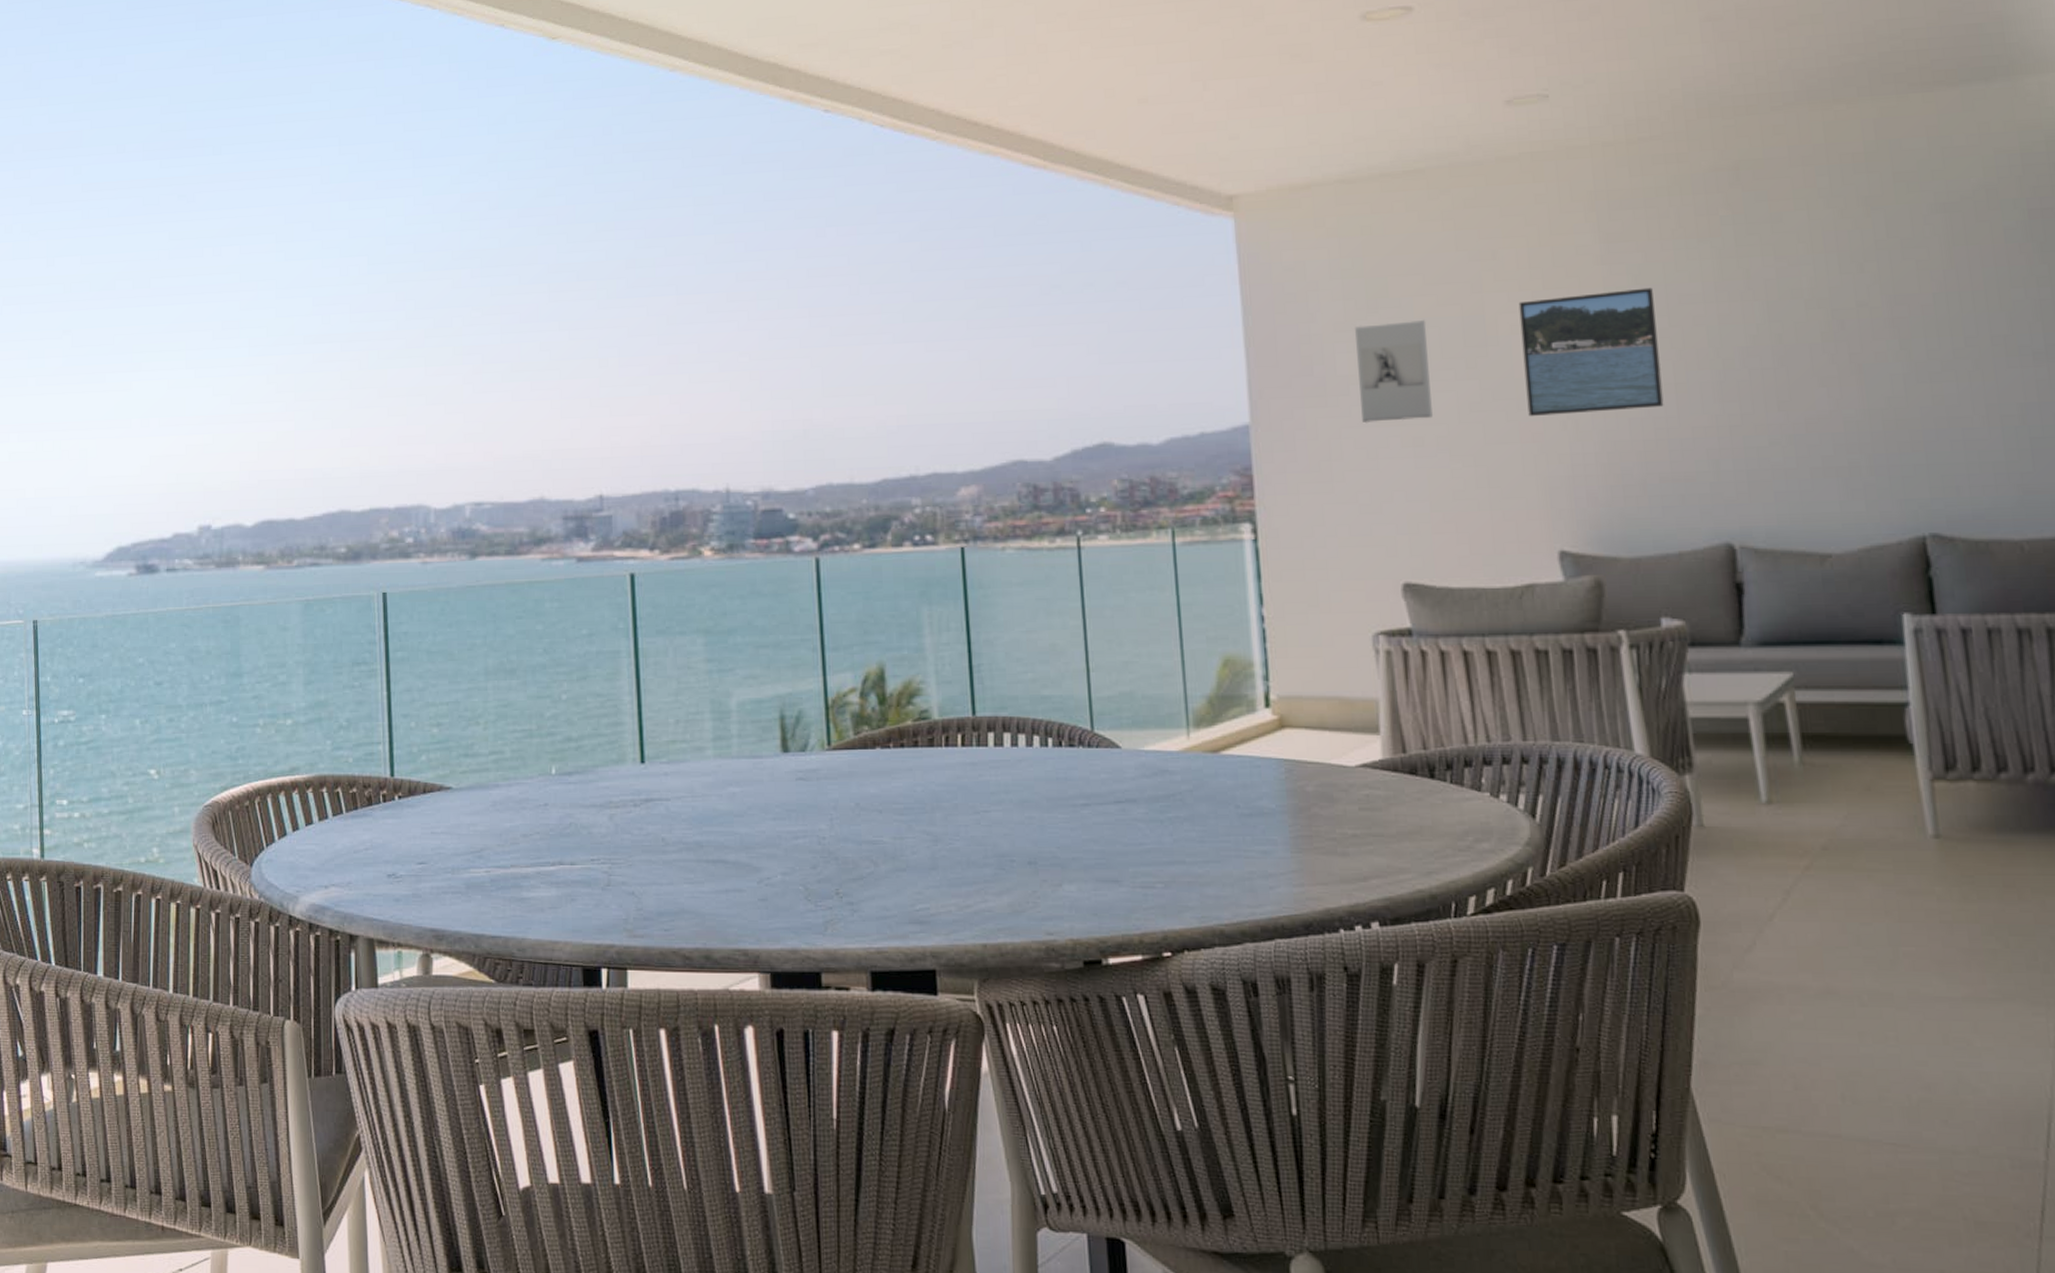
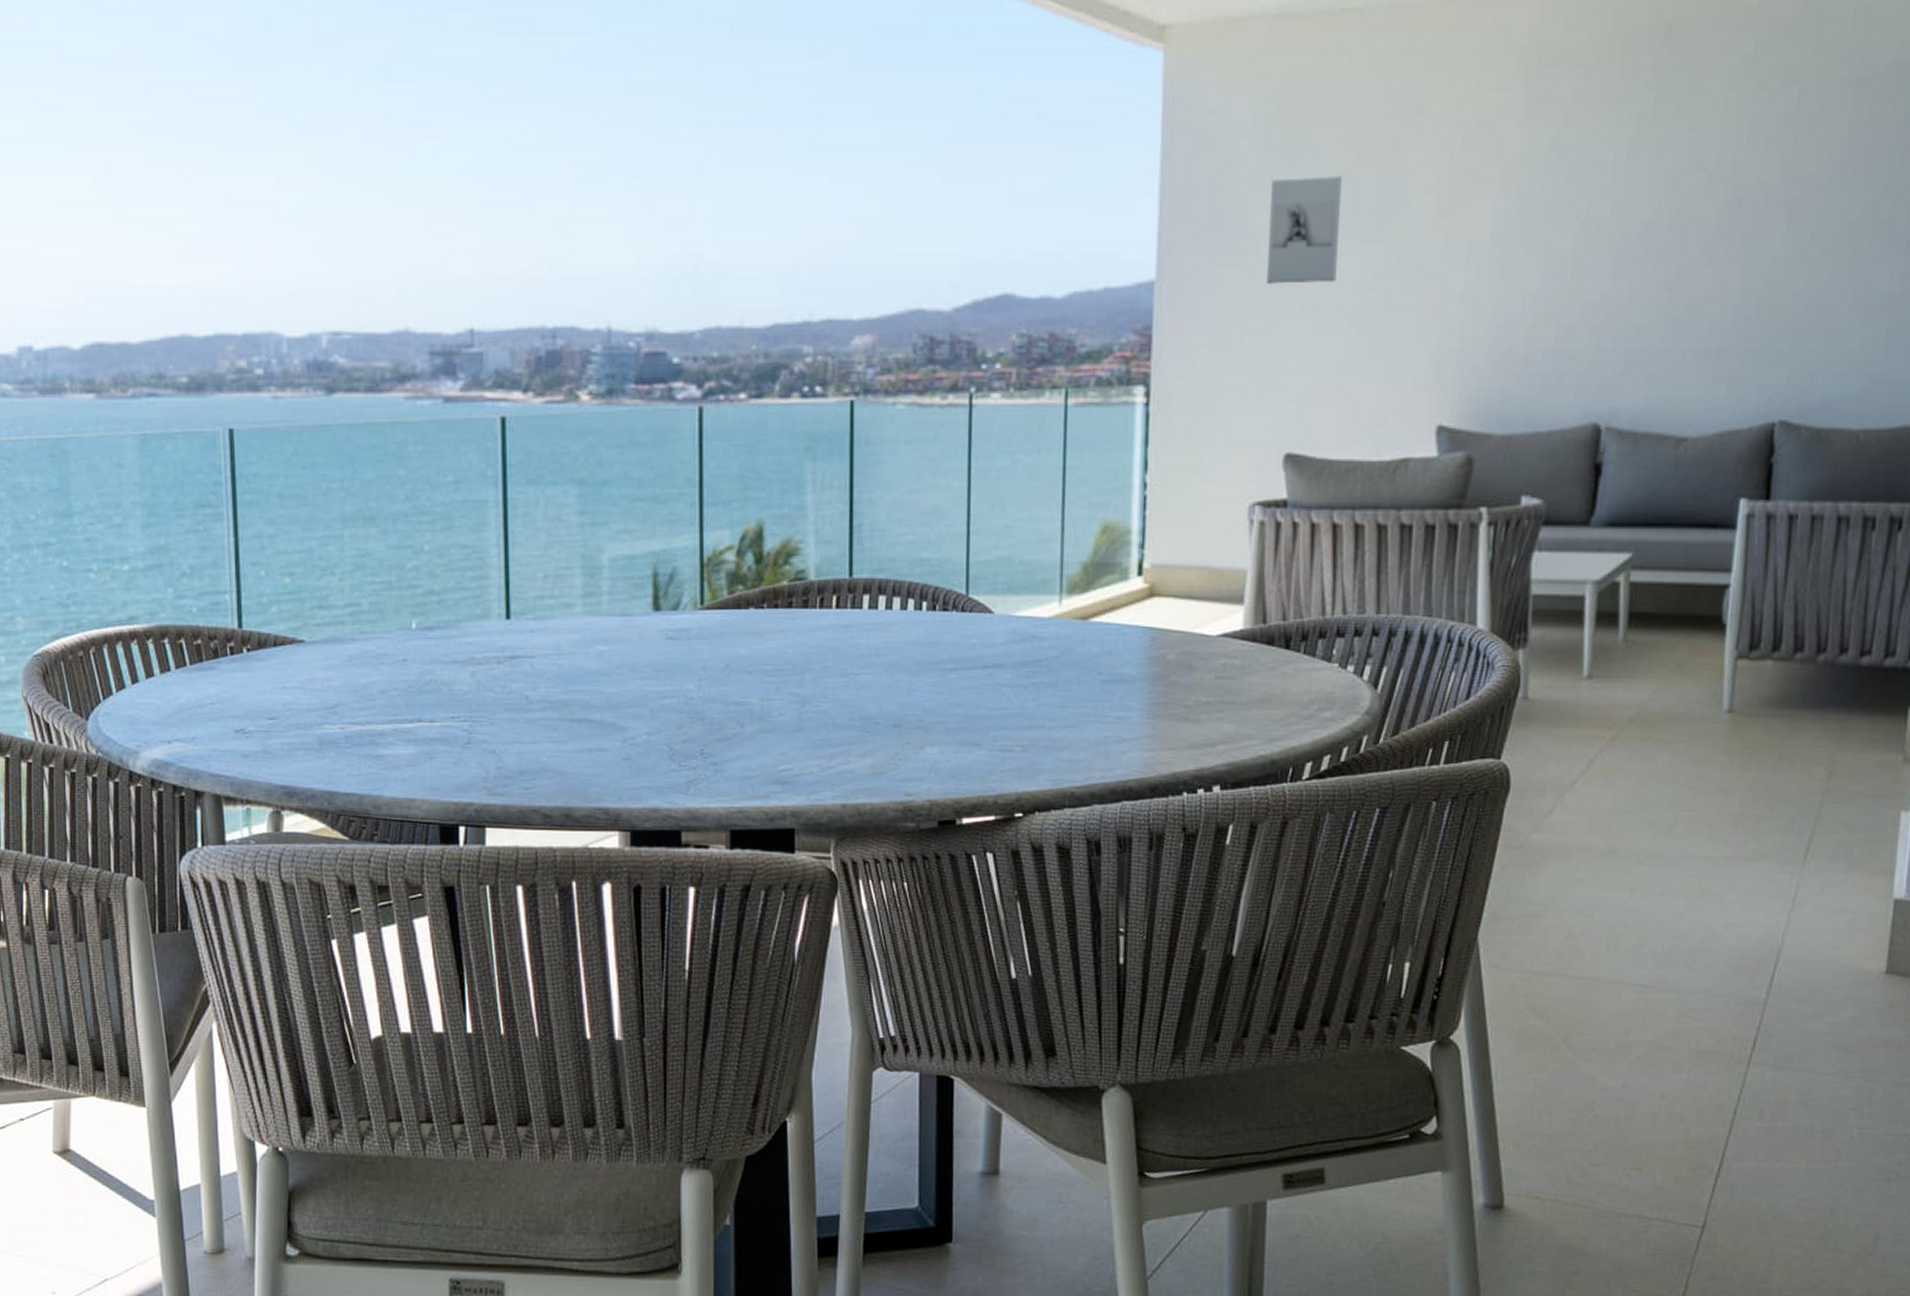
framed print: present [1518,287,1664,416] -> none [1428,153,1567,284]

